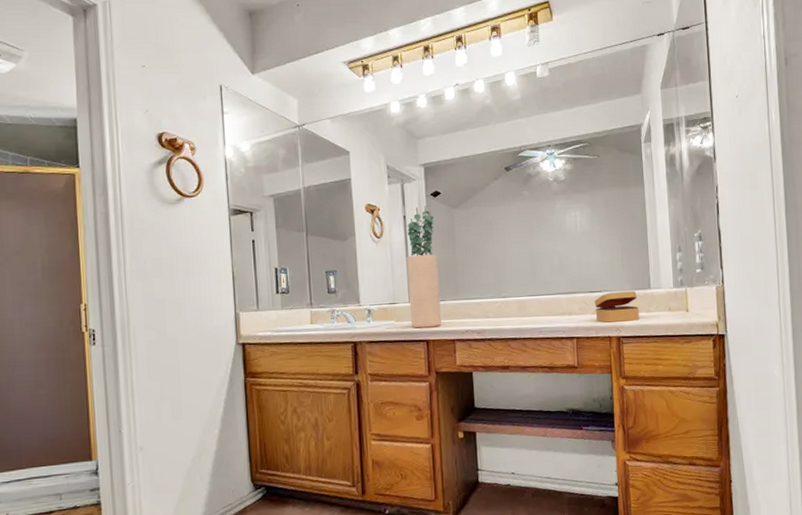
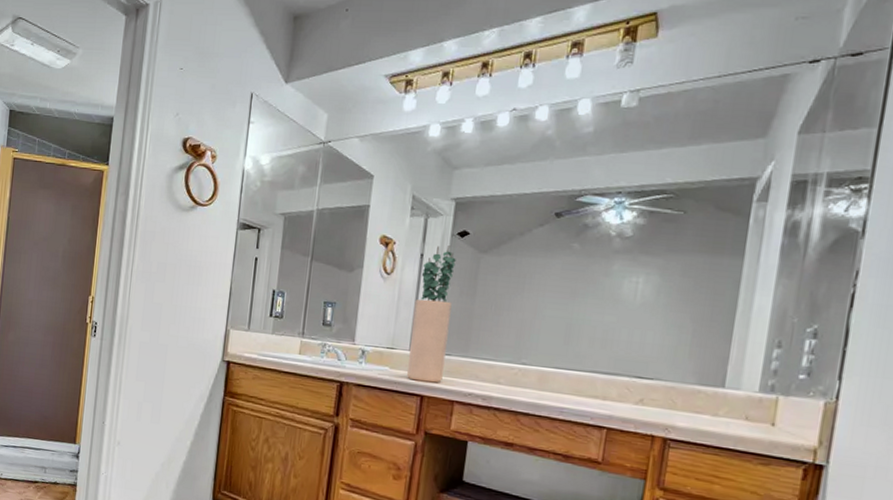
jewelry box: present [594,291,640,323] -> none [639,382,703,424]

